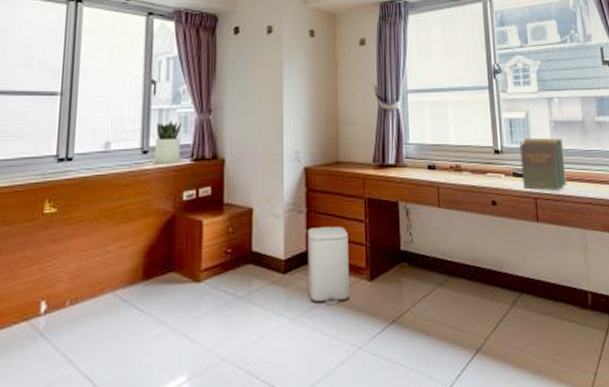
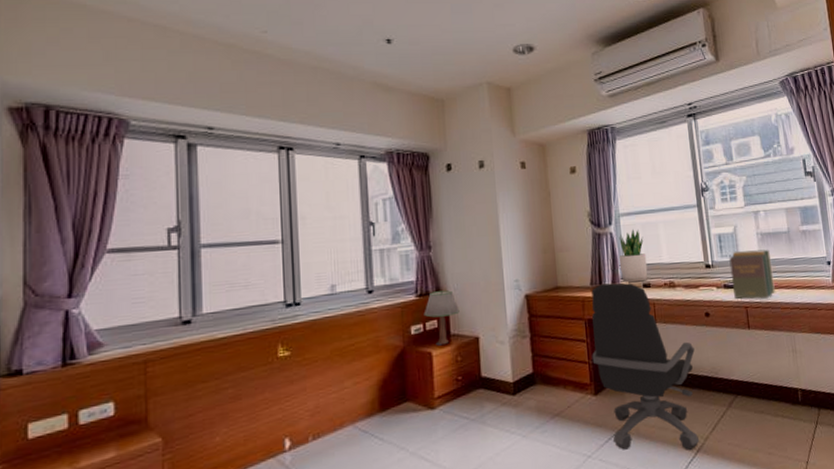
planter: present [152,120,181,165] -> none [378,259,406,304]
table lamp: none [197,155,235,215] -> present [423,289,460,346]
pedal bin: present [308,225,350,304] -> none [533,347,577,420]
office chair: none [369,162,480,350] -> present [591,283,700,450]
planter: none [405,107,434,163] -> present [619,229,648,283]

